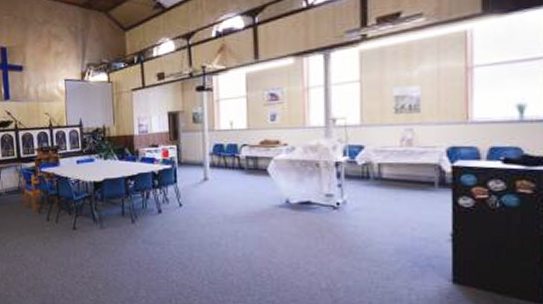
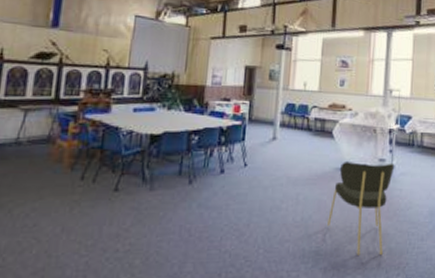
dining chair: none [271,198,346,292] -> present [327,162,395,255]

